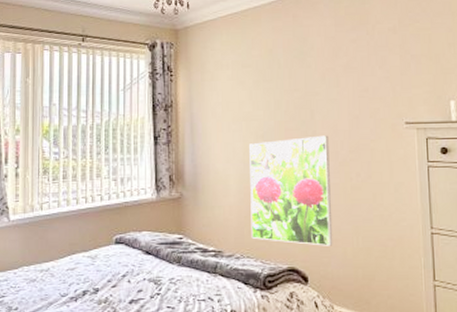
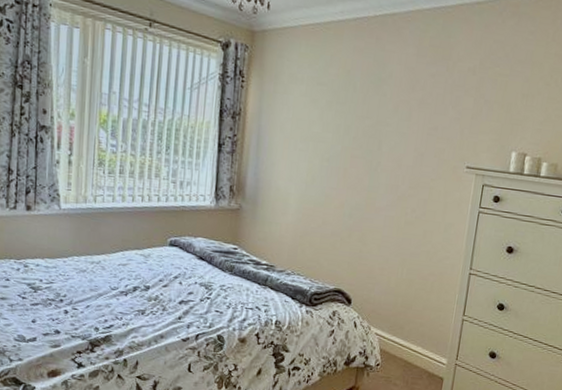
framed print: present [249,135,333,246] -> none [304,165,392,274]

